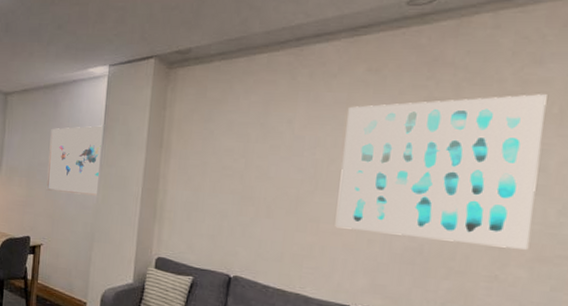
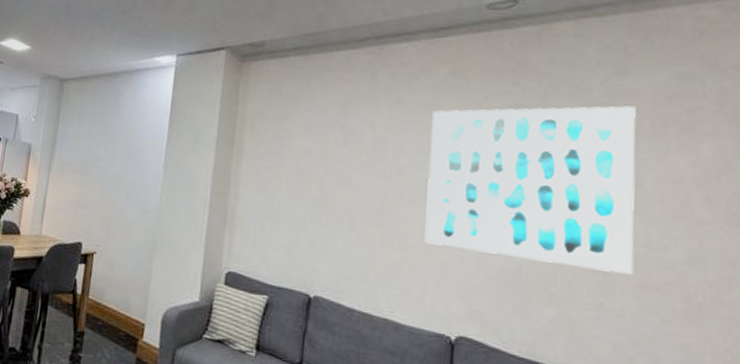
wall art: present [46,125,103,196] -> none [103,119,168,198]

